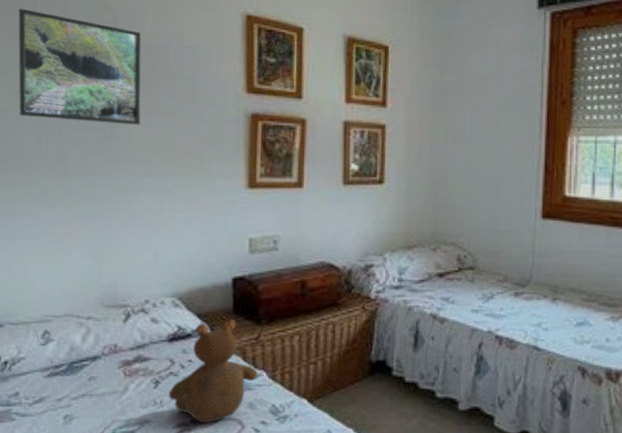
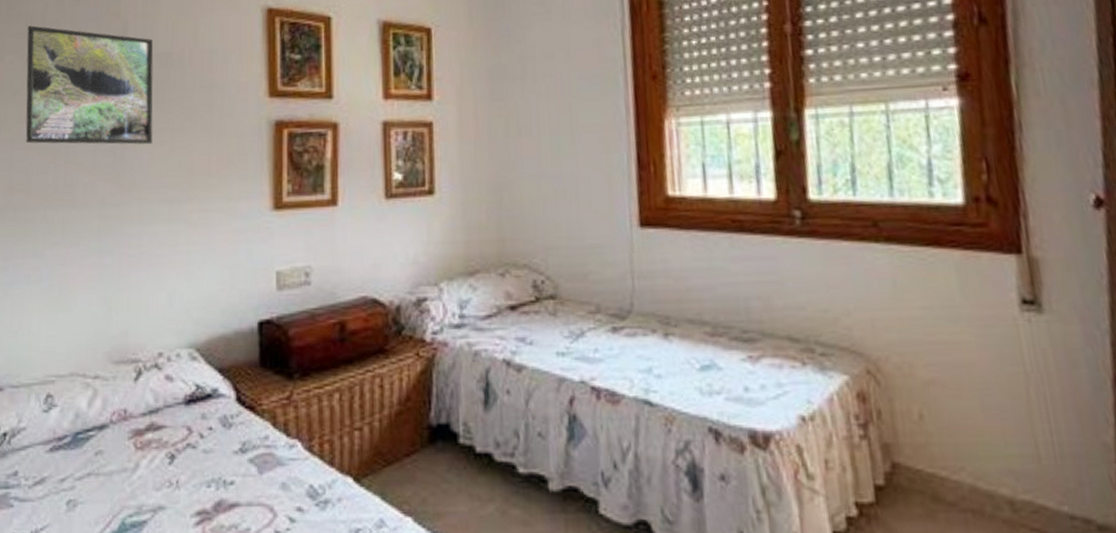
teddy bear: present [168,318,258,423] -> none [185,373,291,509]

